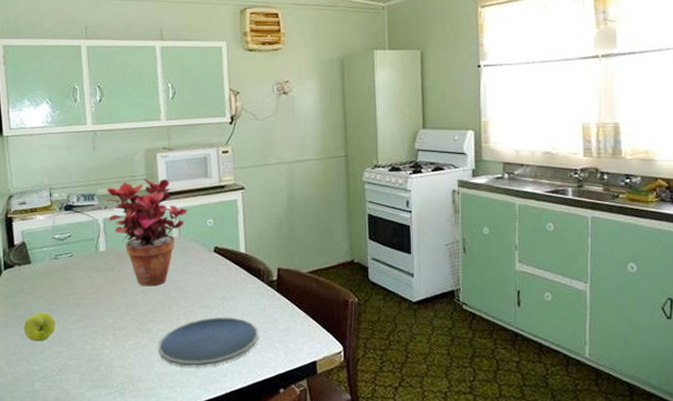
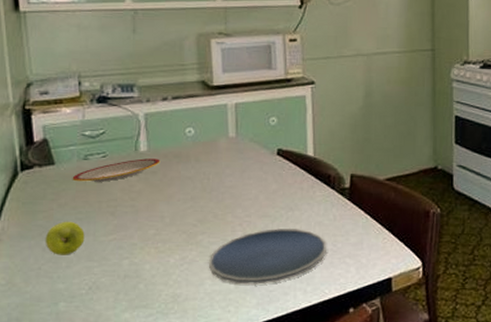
plate: none [45,257,117,278] -> present [72,158,161,182]
potted plant: present [105,178,189,287] -> none [147,68,248,193]

